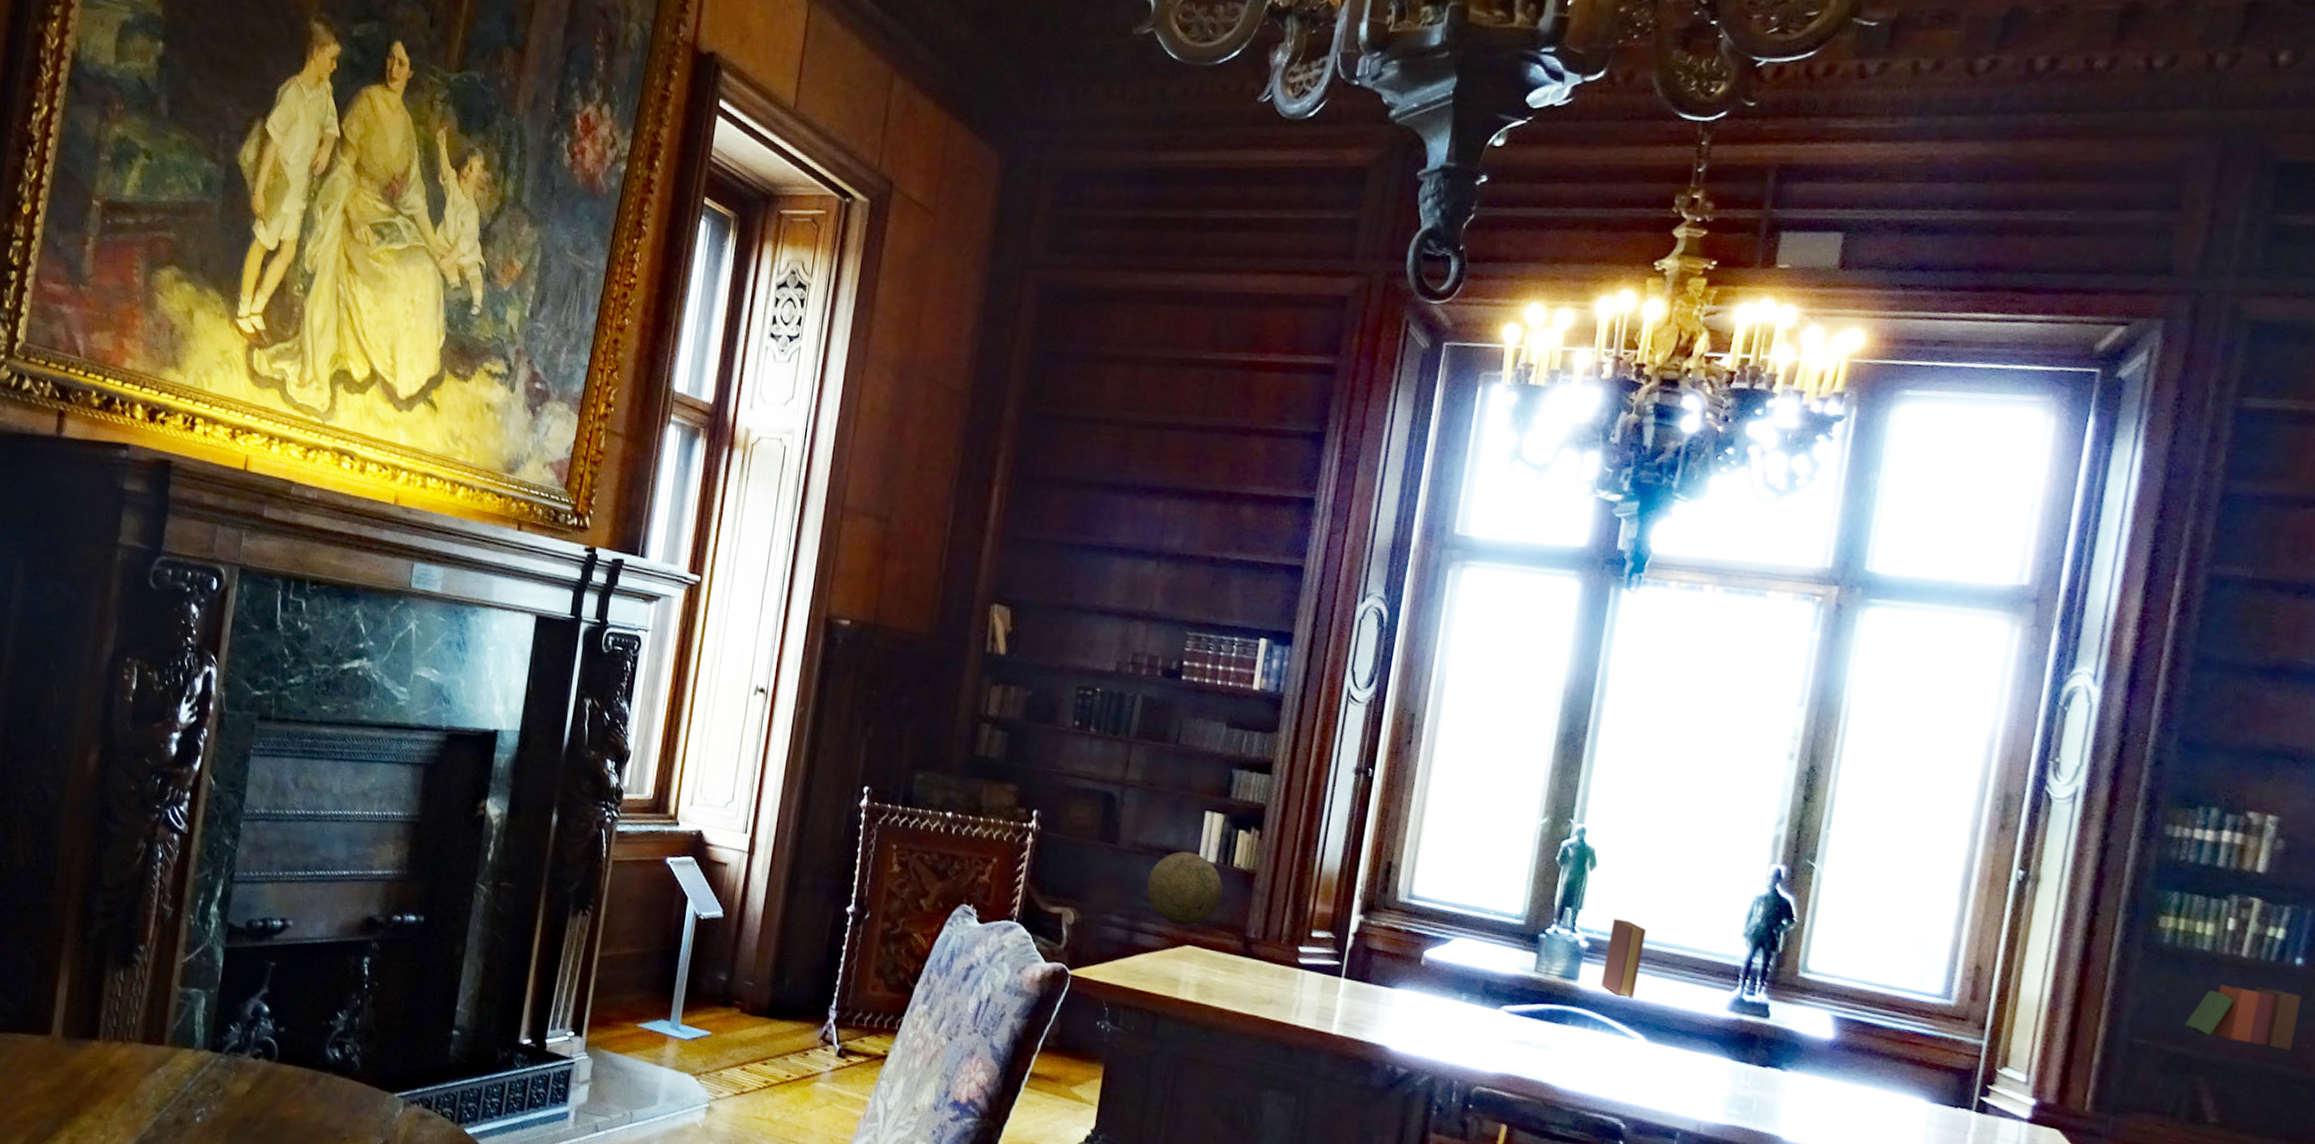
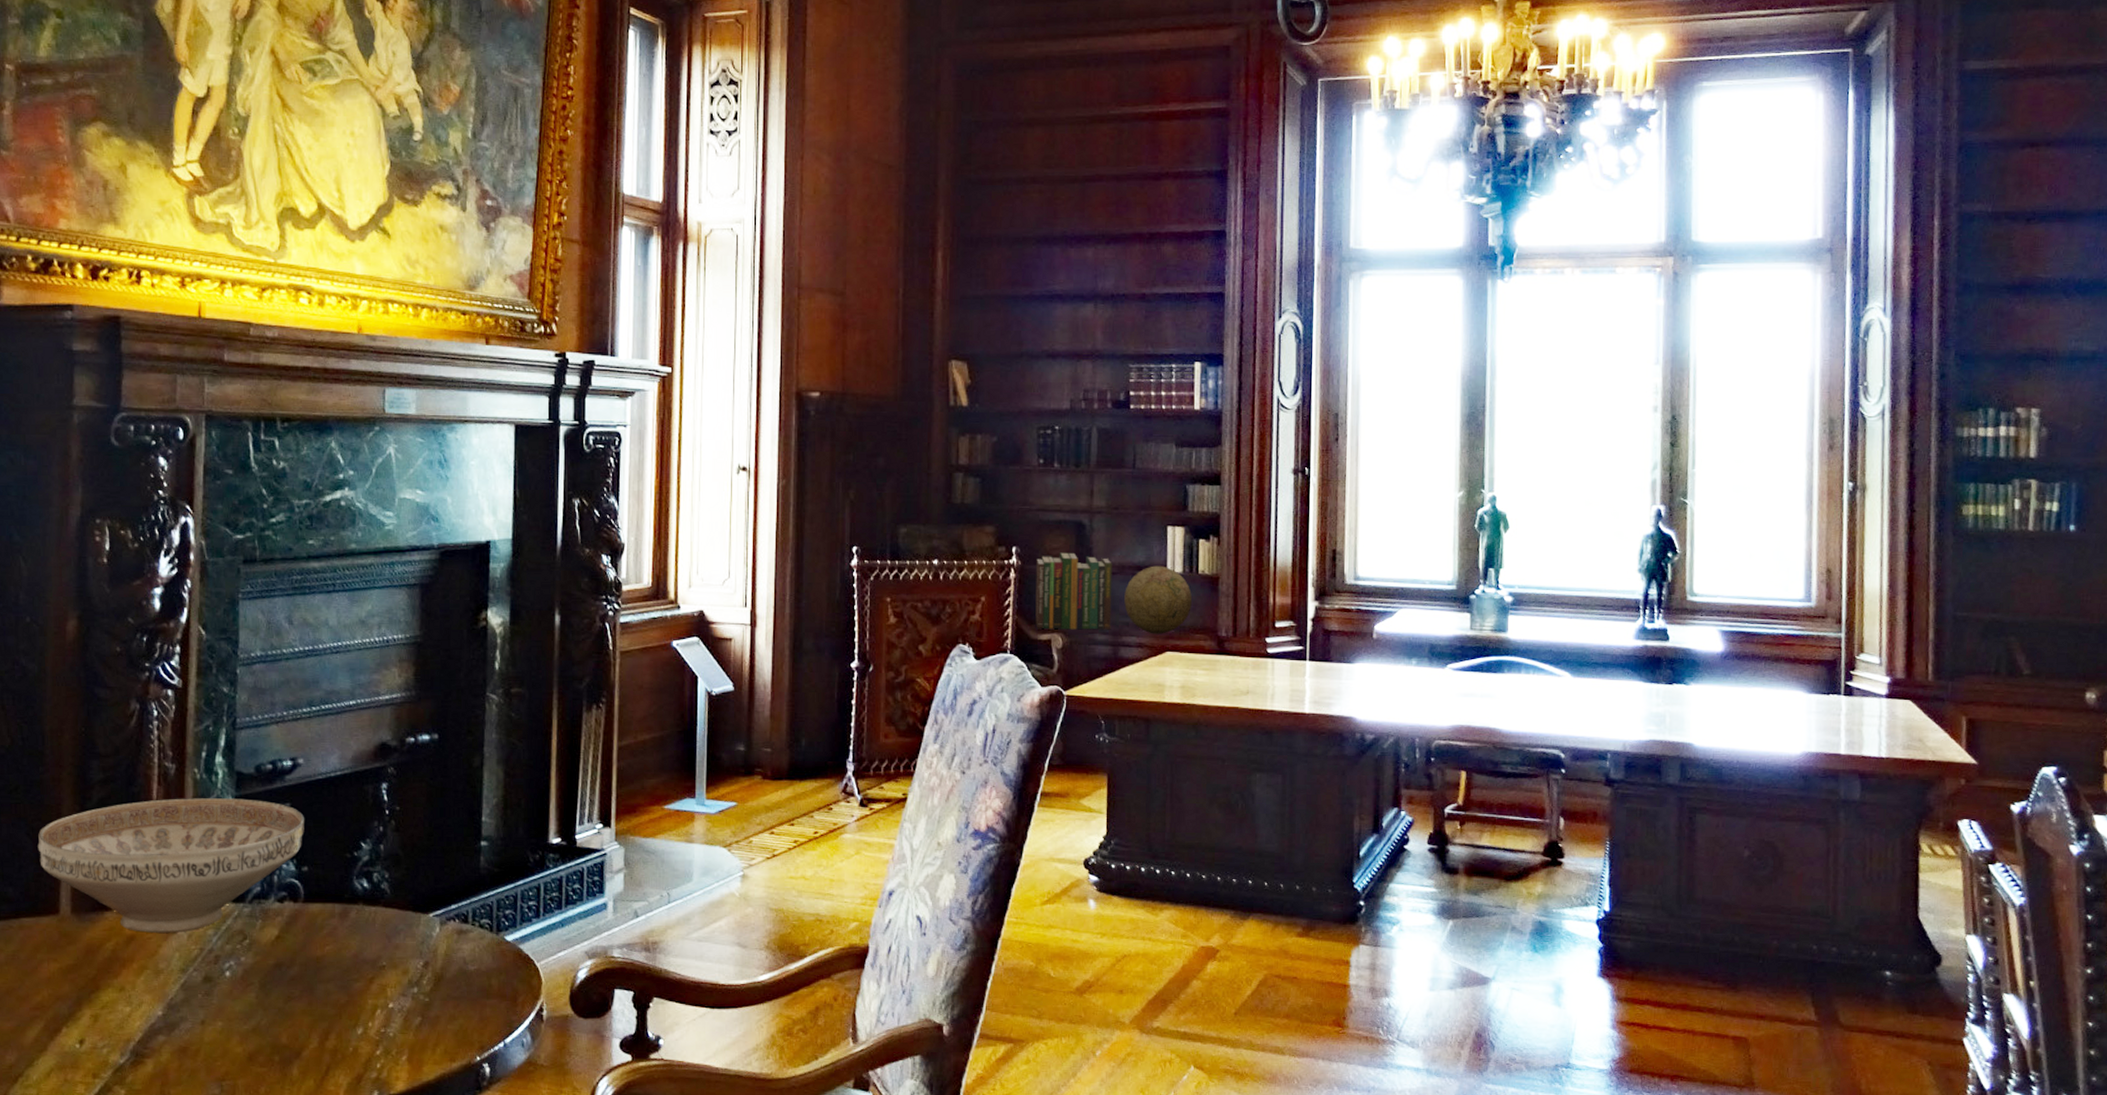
decorative bowl: none [38,938,288,1072] -> present [37,798,305,934]
books: none [1047,822,1140,913] -> present [1035,552,1112,630]
book: present [1600,918,1647,998] -> none [1527,572,1558,640]
books: present [2184,984,2302,1051] -> none [1994,554,2079,604]

